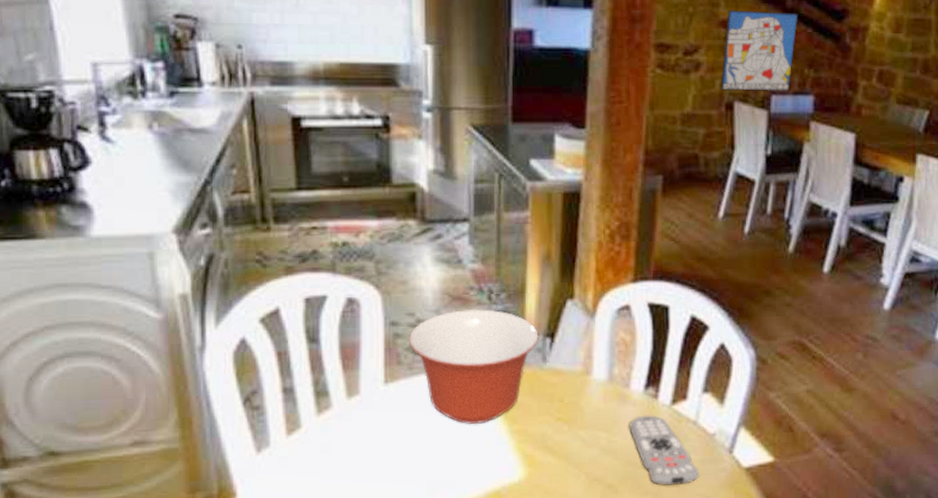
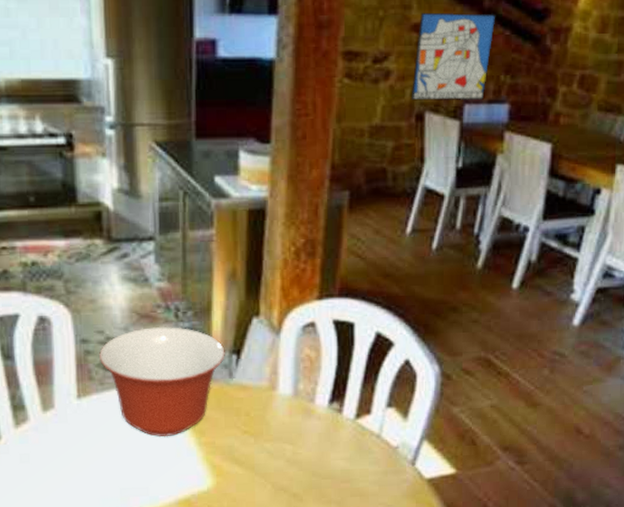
remote control: present [629,415,699,486] -> none [314,428,382,495]

